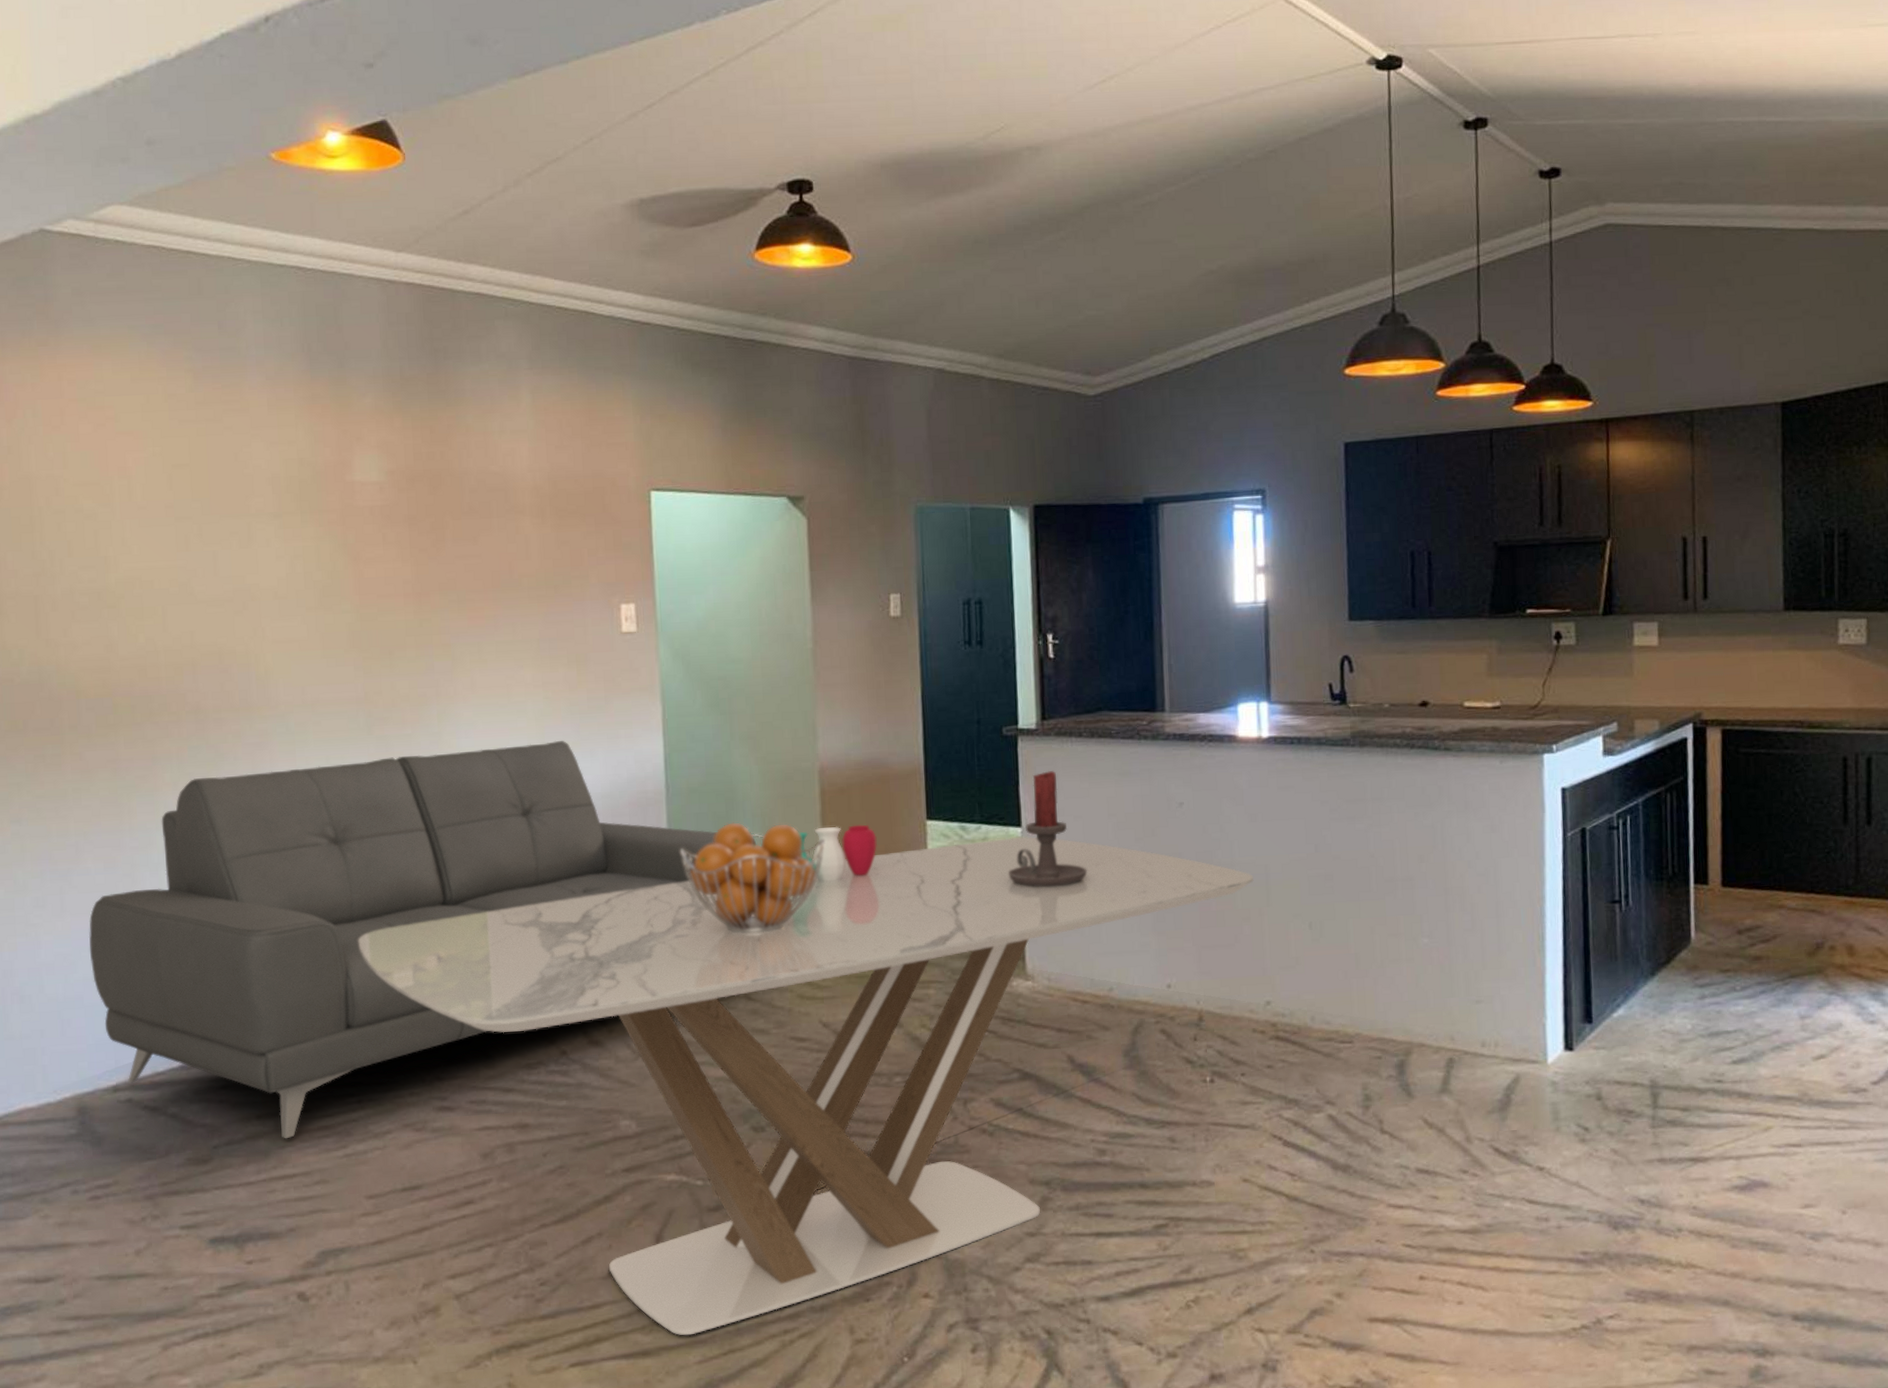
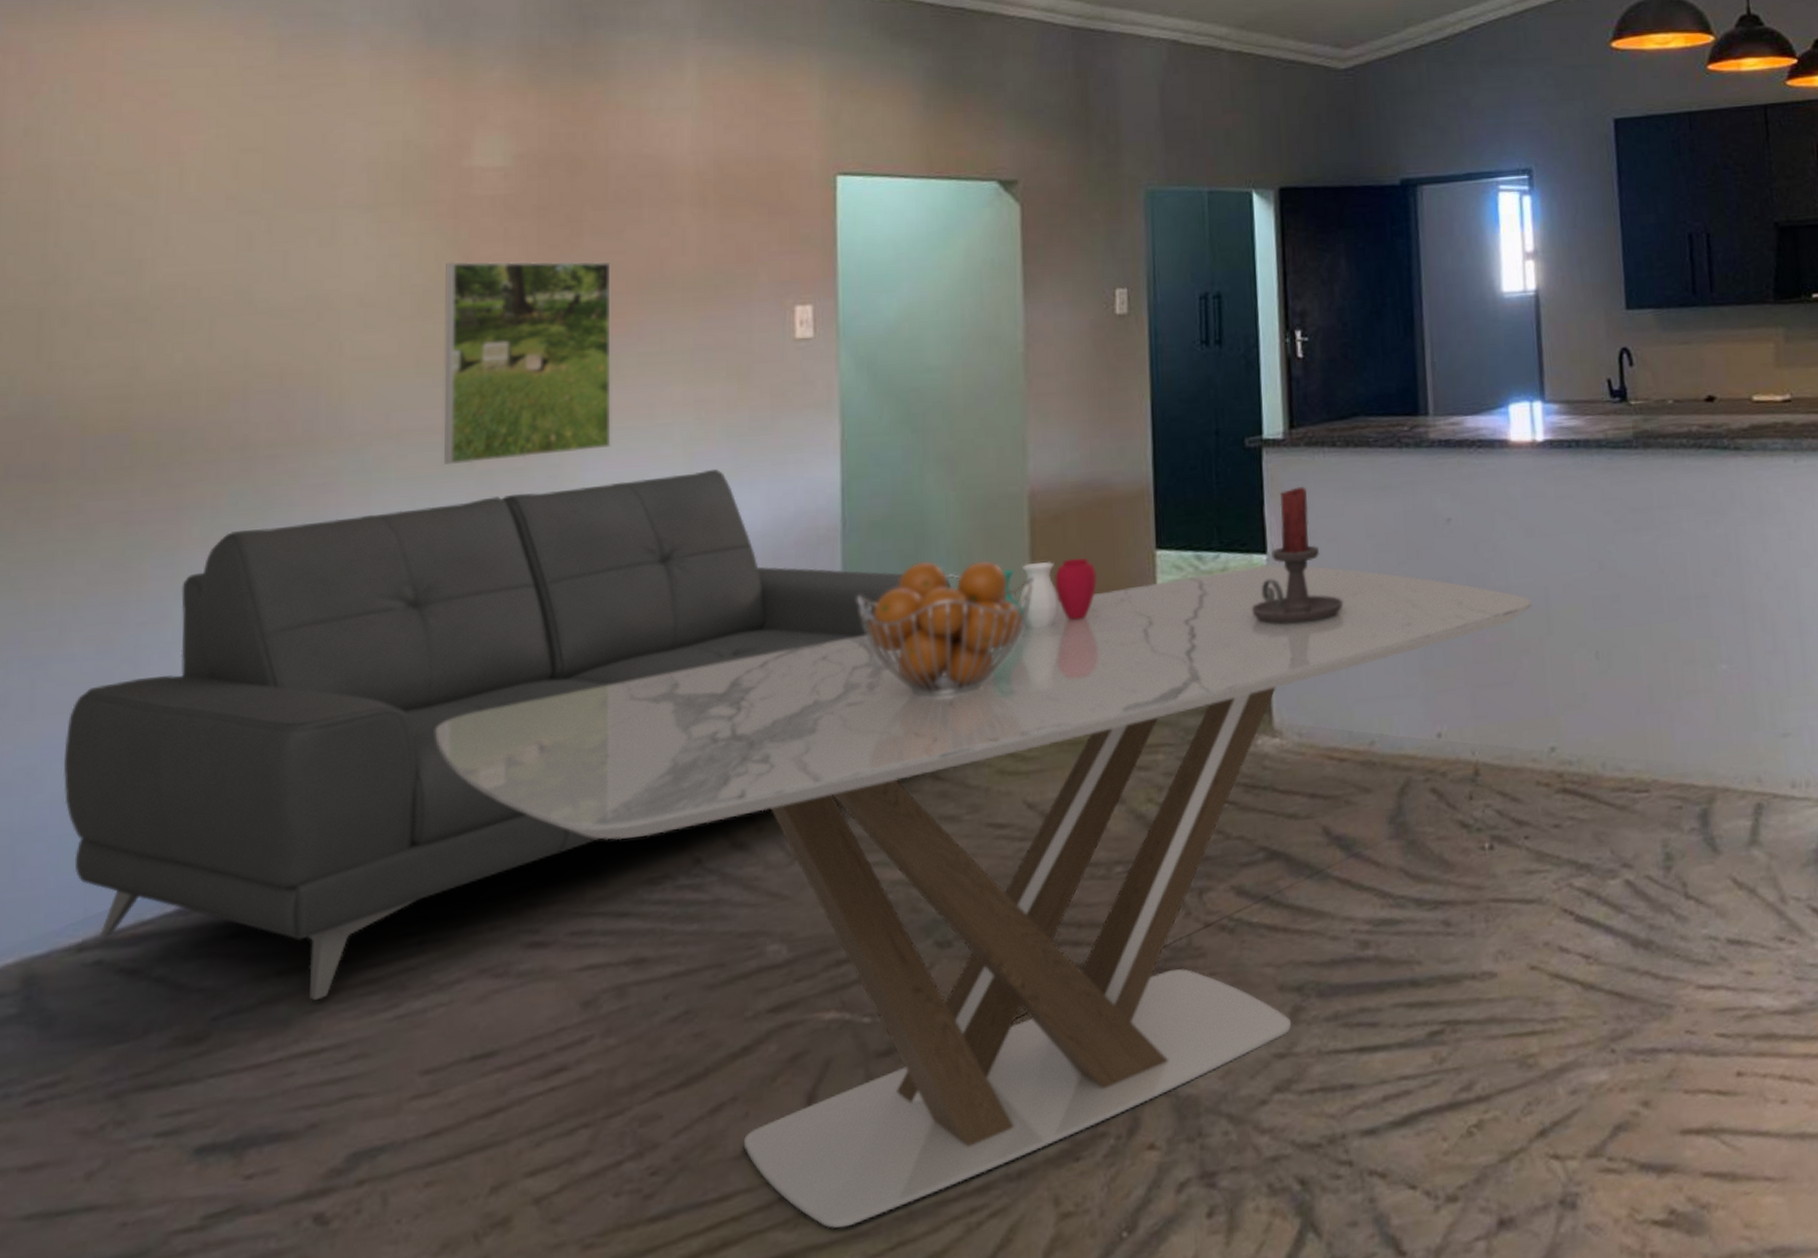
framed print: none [339,562,478,730] -> present [444,261,611,465]

